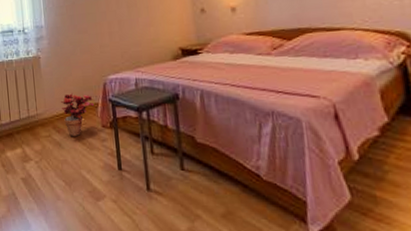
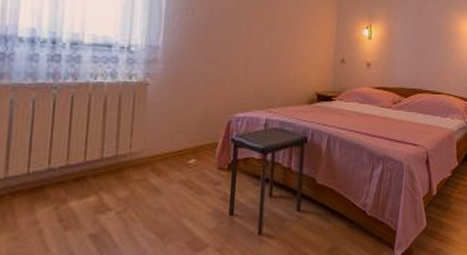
potted plant: present [60,92,94,137] -> none [167,128,212,181]

